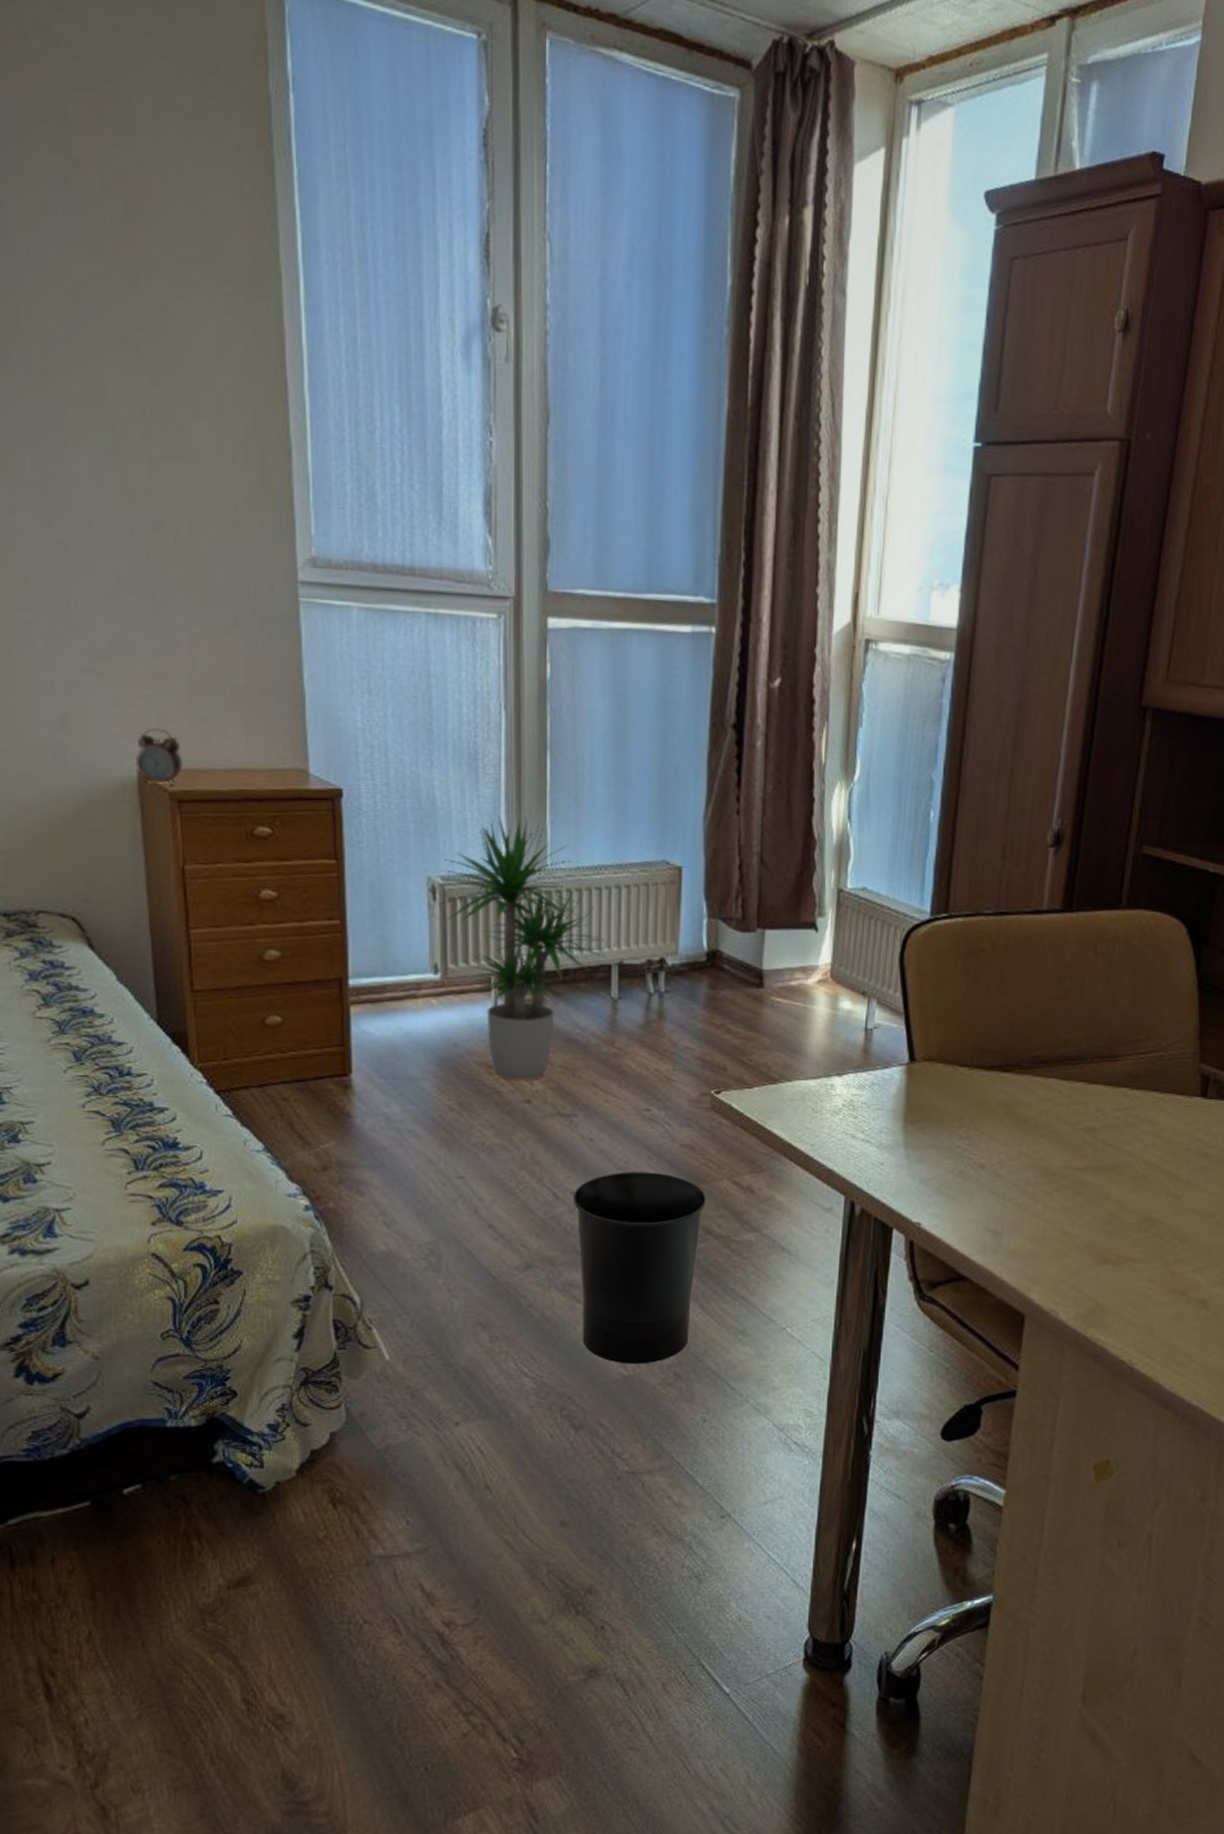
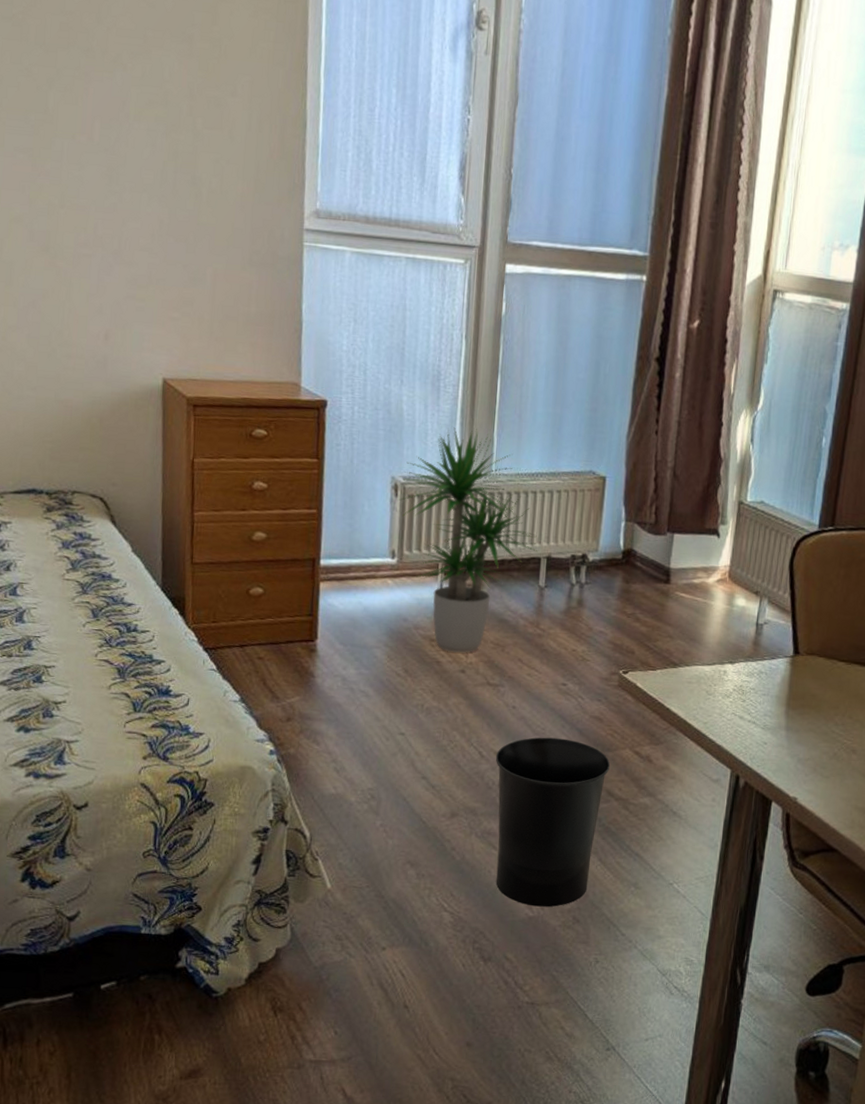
alarm clock: present [135,728,183,786] -> none [161,345,200,393]

